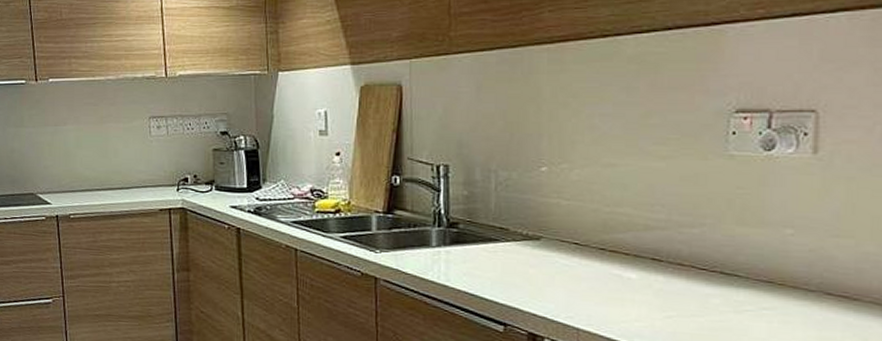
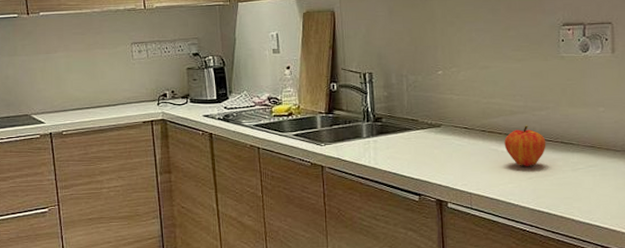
fruit: none [632,245,697,302] -> present [504,125,546,167]

